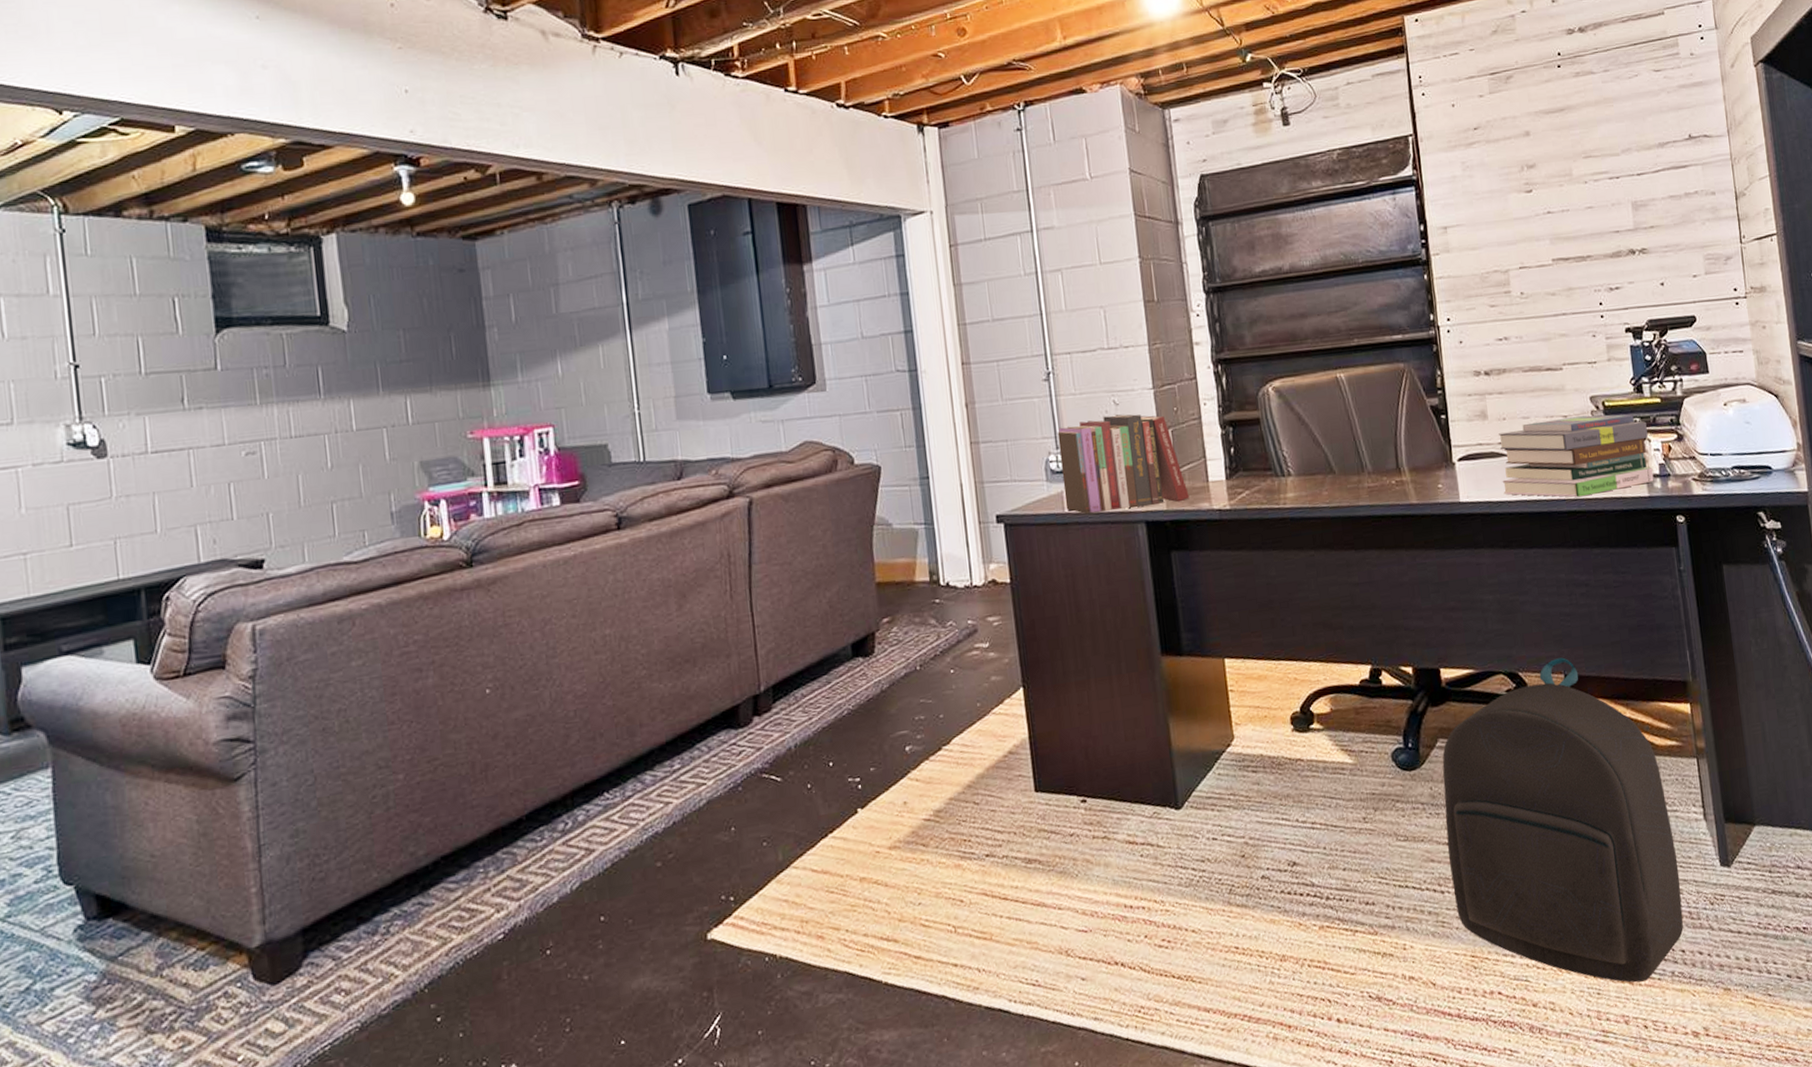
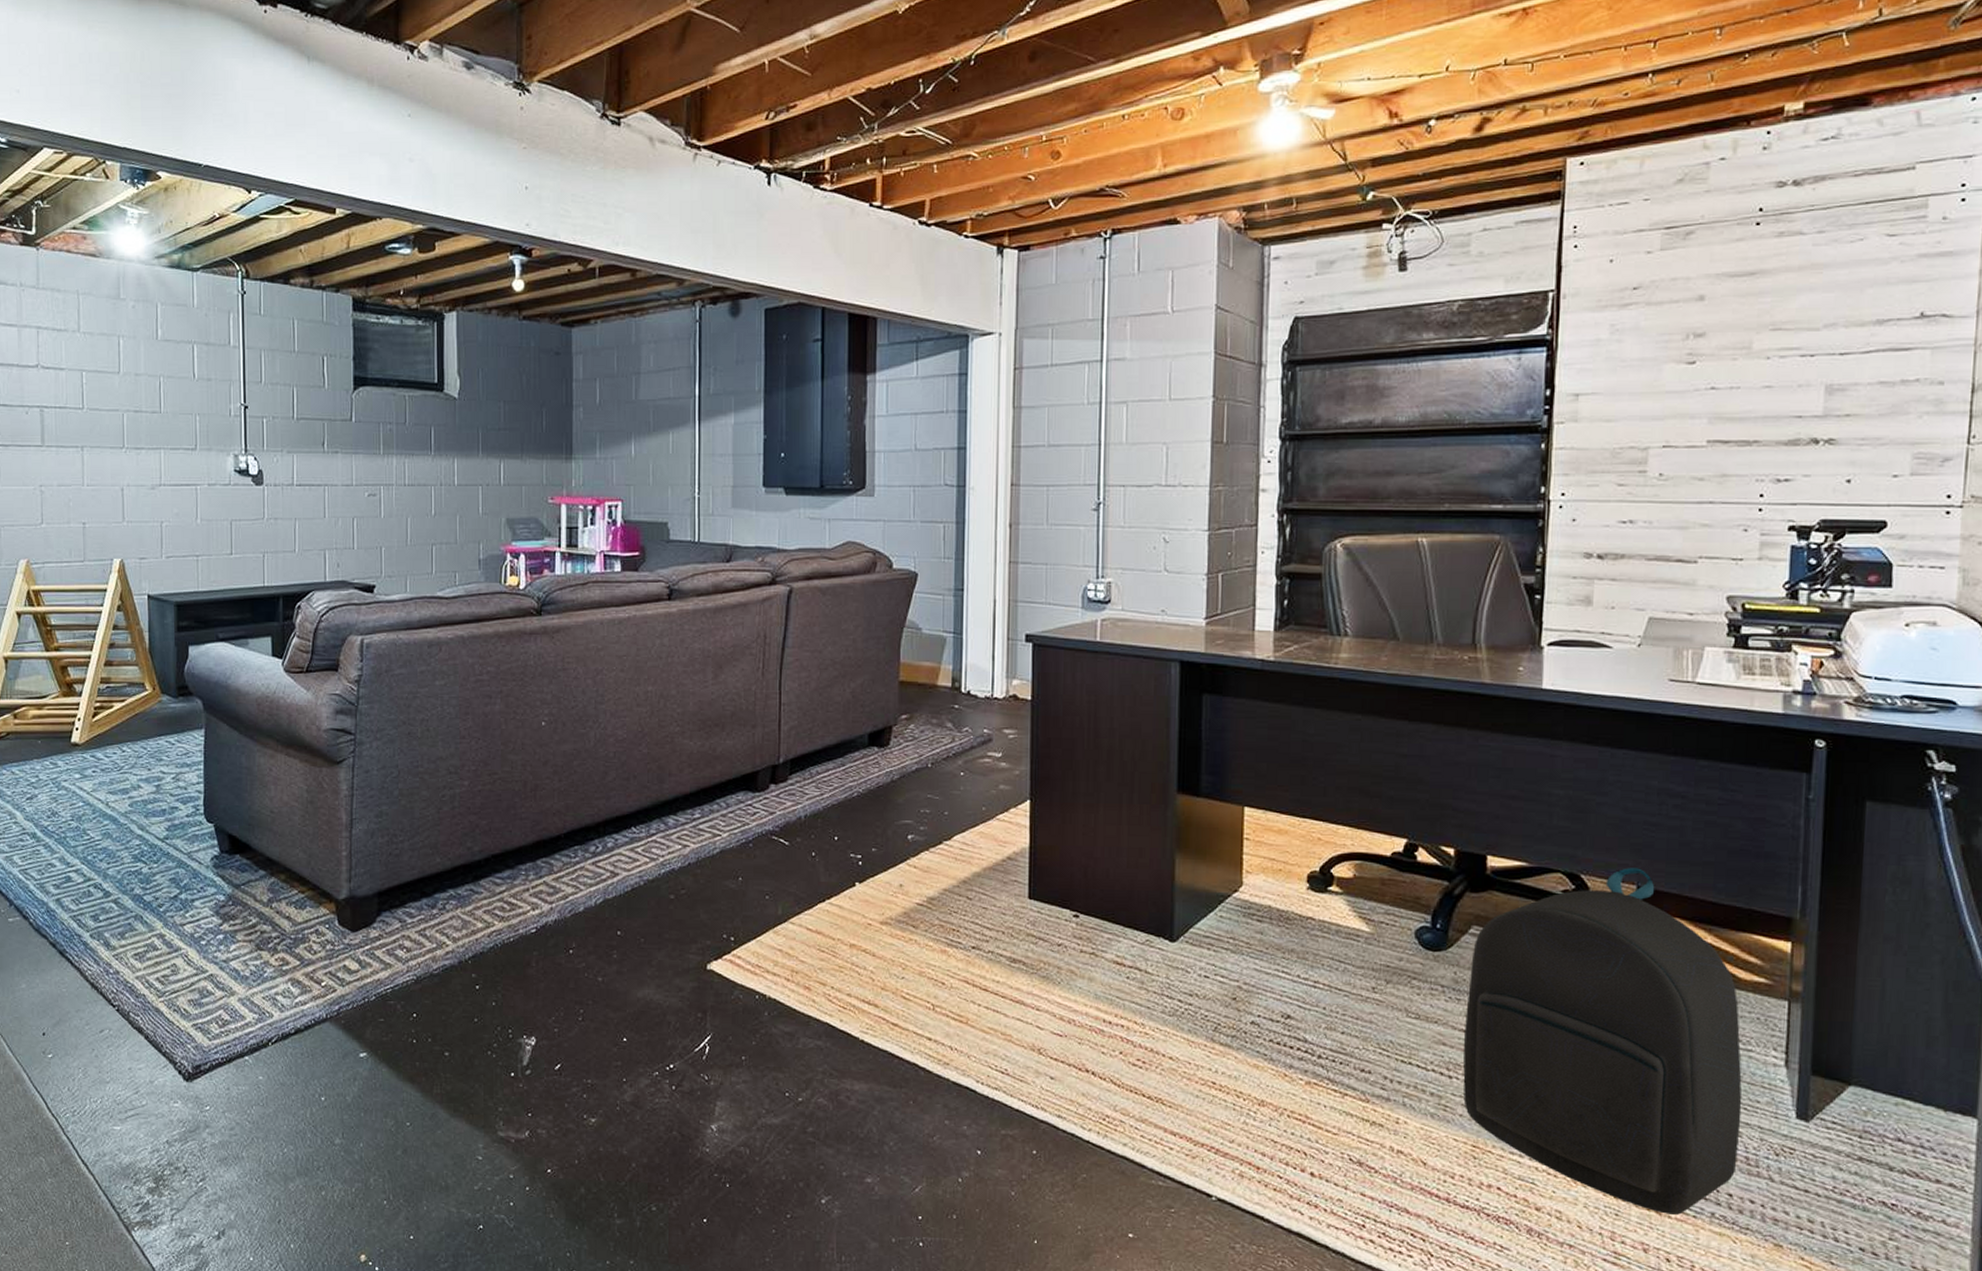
books: present [1057,414,1190,515] -> none [1098,552,1231,646]
books: present [1499,414,1654,498] -> none [1598,615,1796,703]

